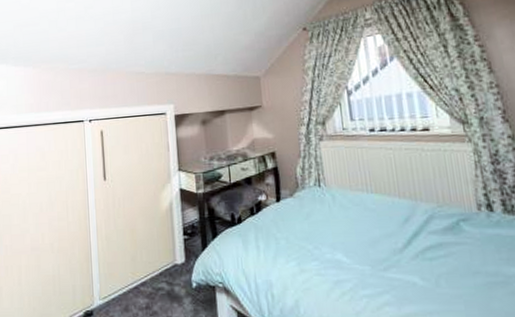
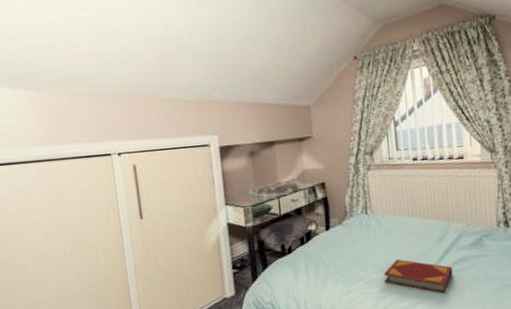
hardback book: none [341,240,425,285] -> present [384,259,453,294]

